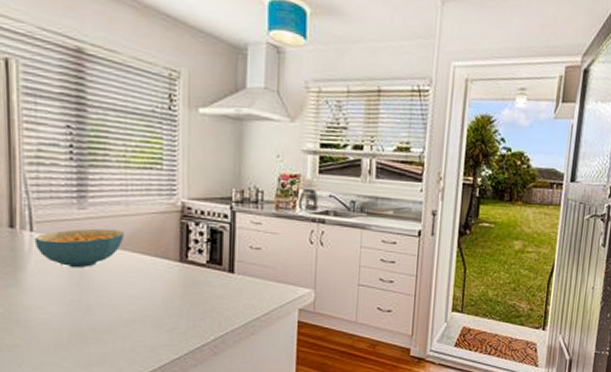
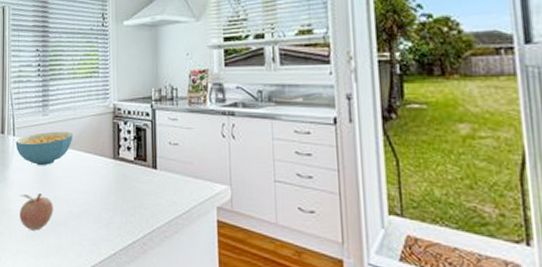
fruit: none [43,298,95,340] -> present [20,192,53,231]

